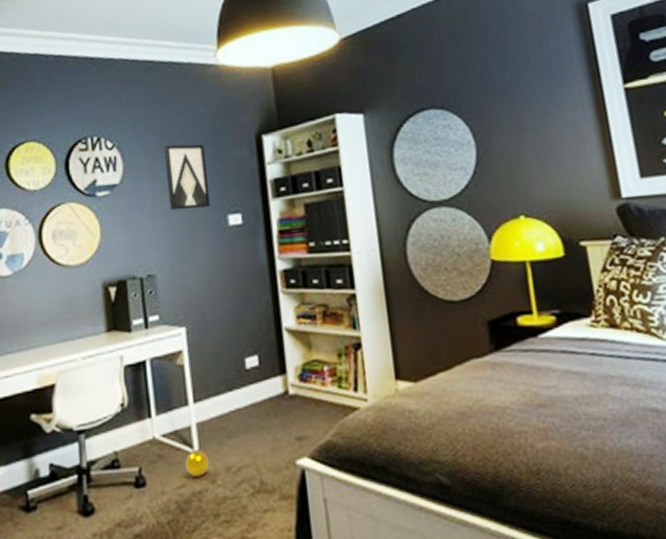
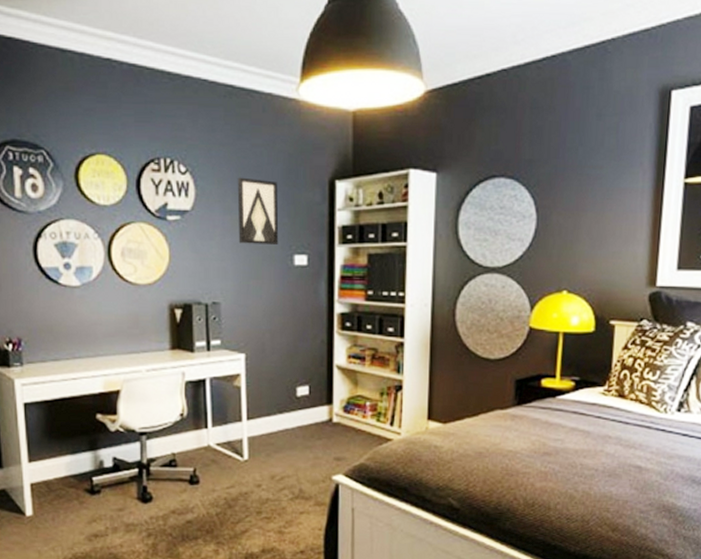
ball: present [185,450,209,477] -> none [235,460,257,480]

